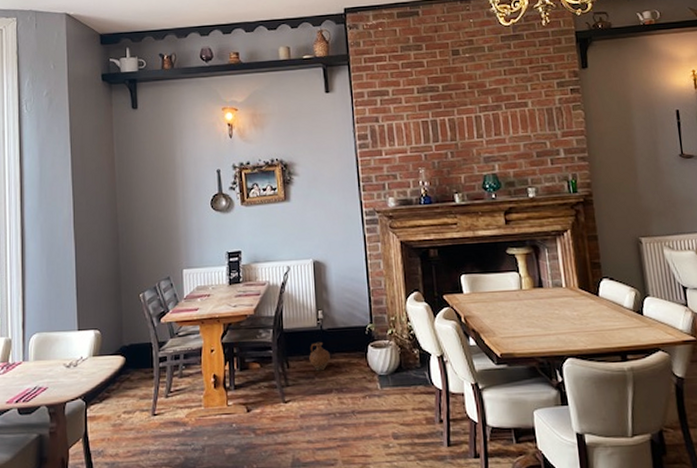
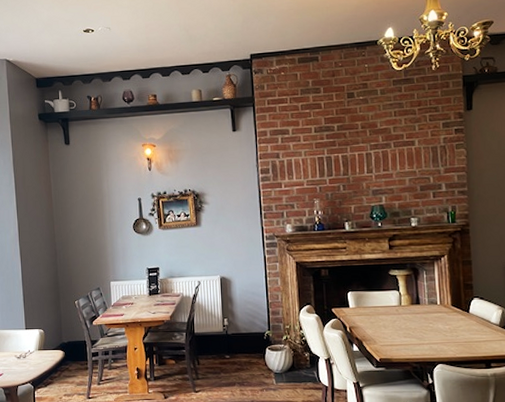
ceramic jug: present [309,341,330,371] -> none [216,344,234,368]

